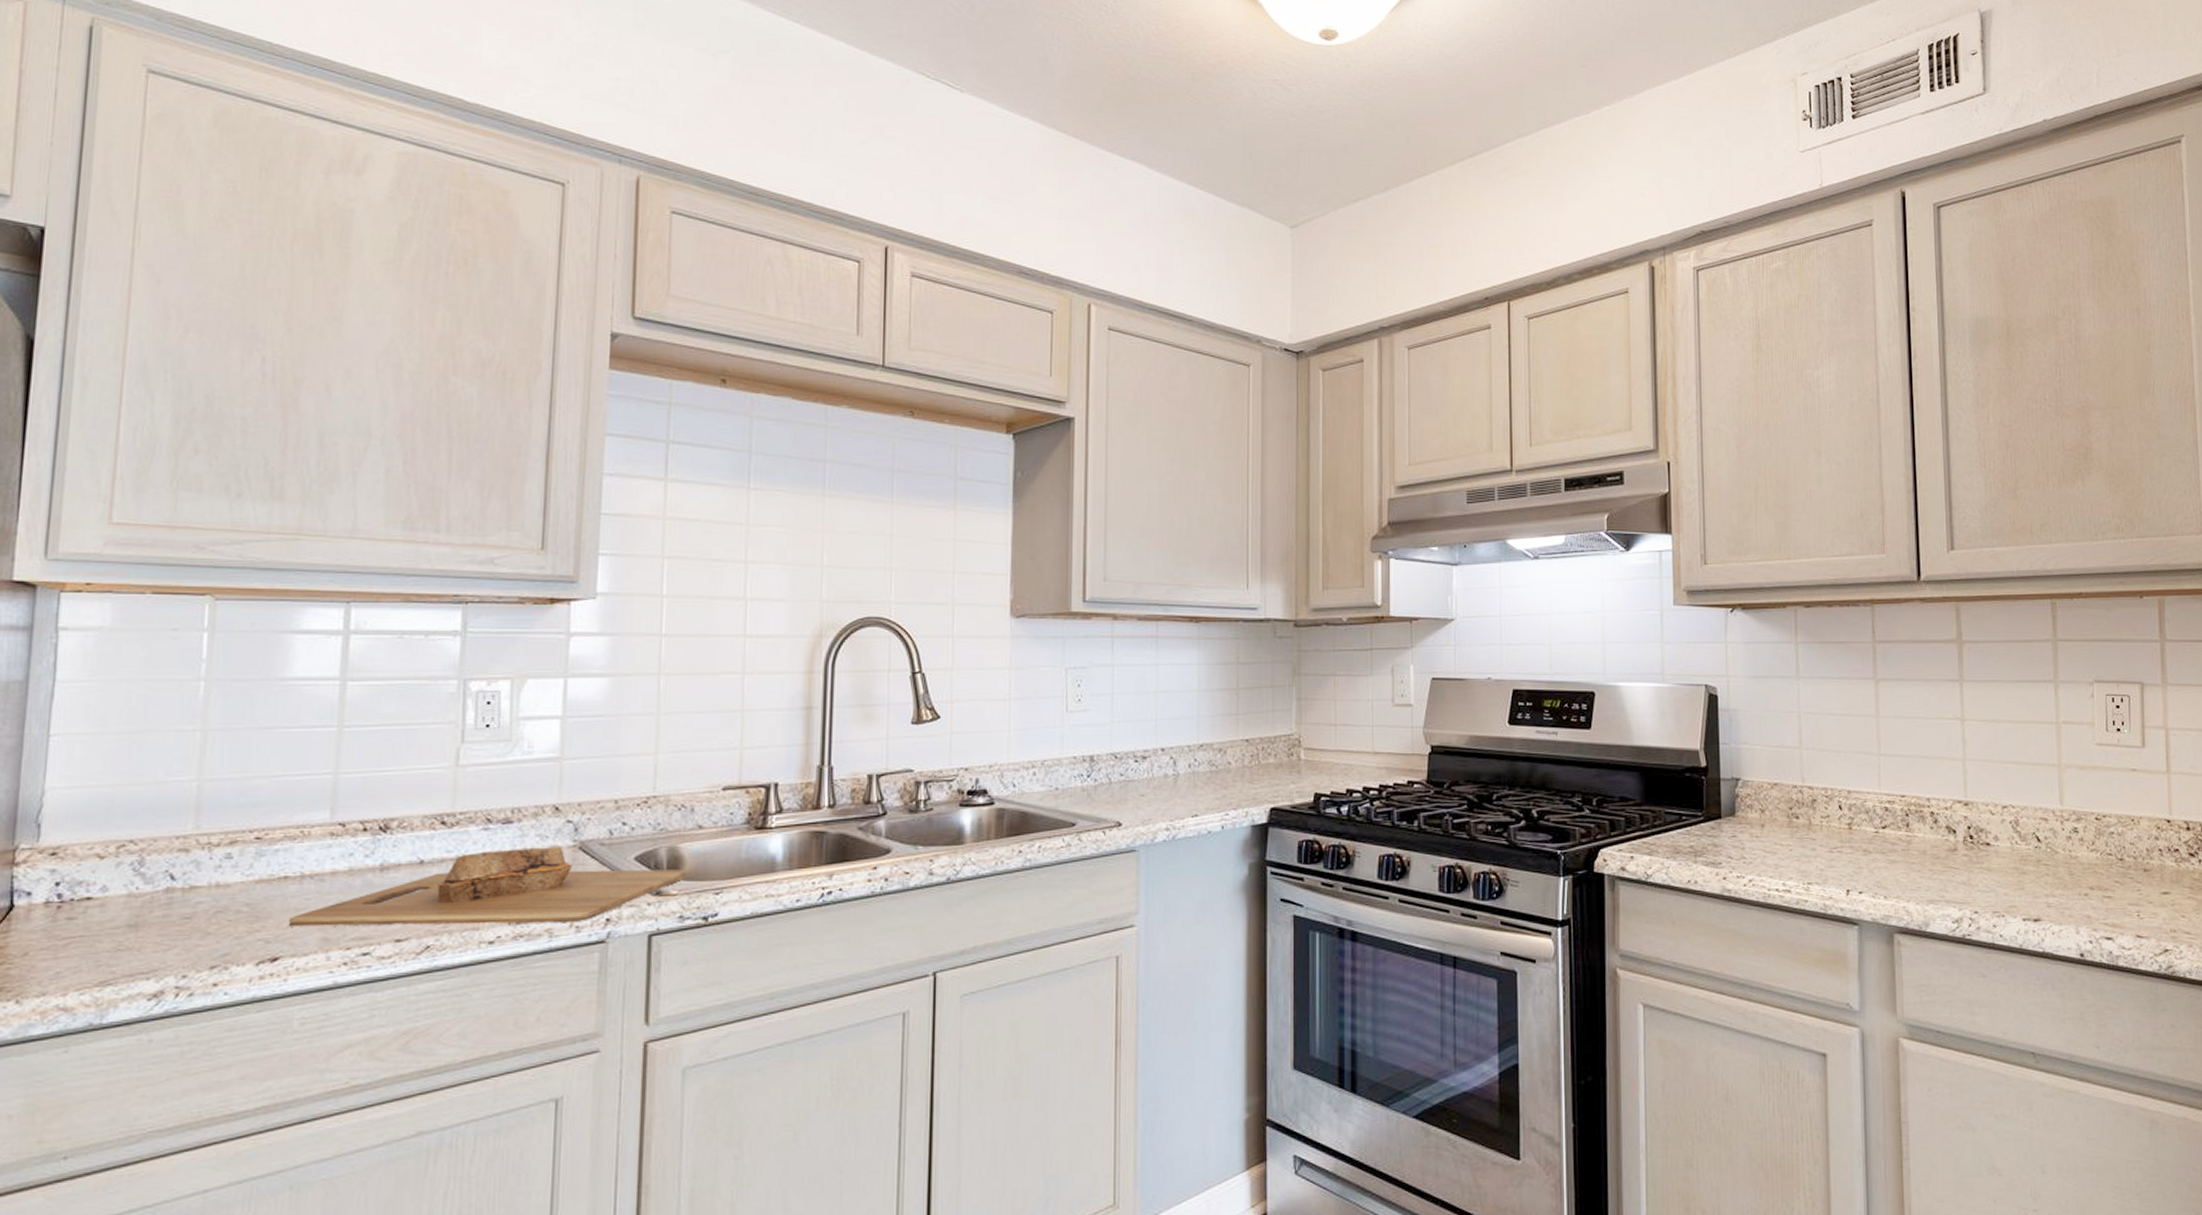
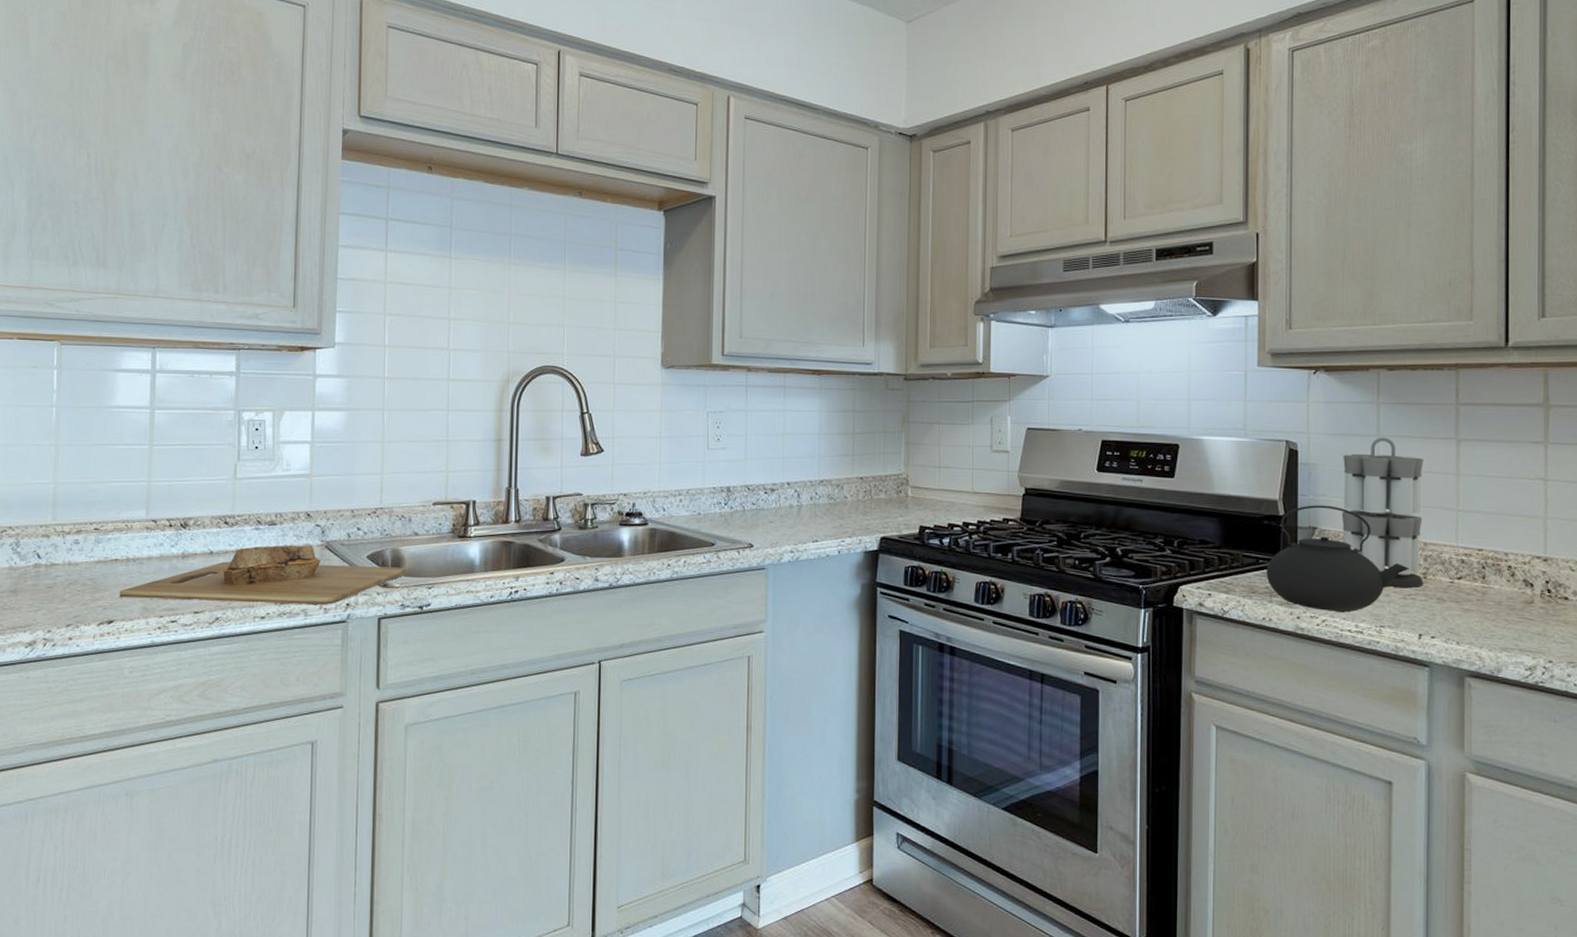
teakettle: none [1689,754,1834,869] -> present [1266,505,1409,612]
spice rack: none [1764,679,1849,840] -> present [1341,437,1424,587]

